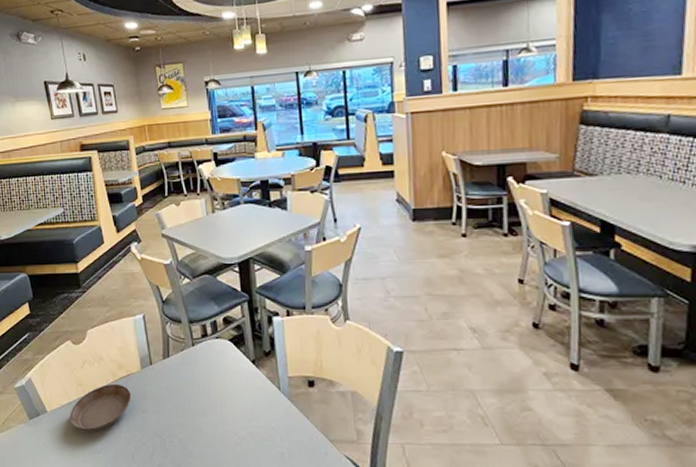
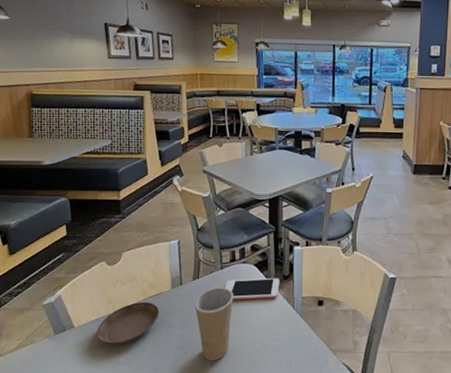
paper cup: none [167,367,210,450] -> present [194,287,234,360]
cell phone: none [198,354,261,381] -> present [225,278,280,300]

